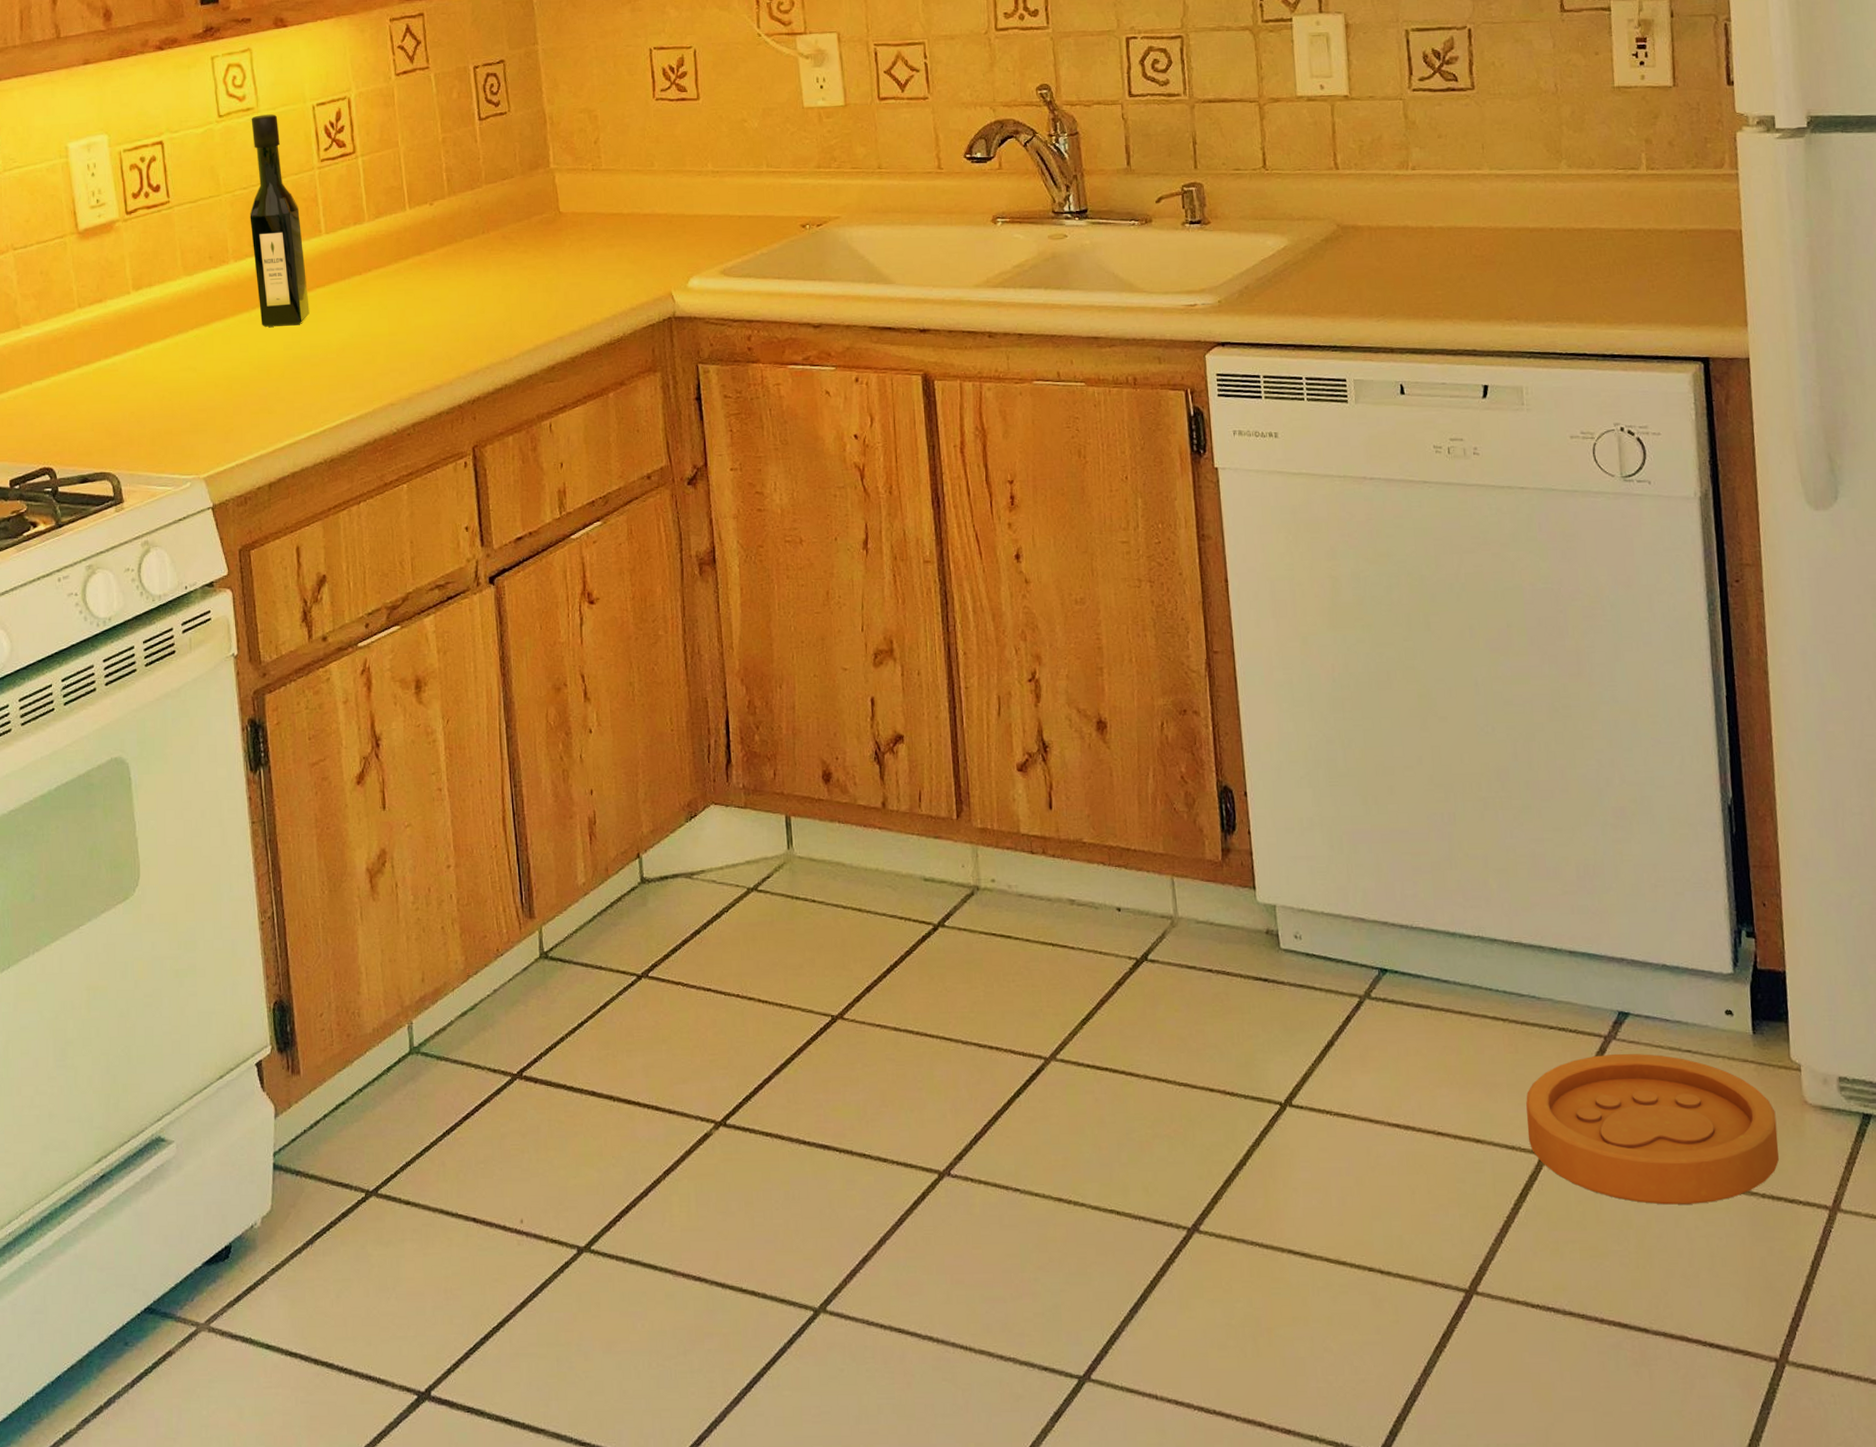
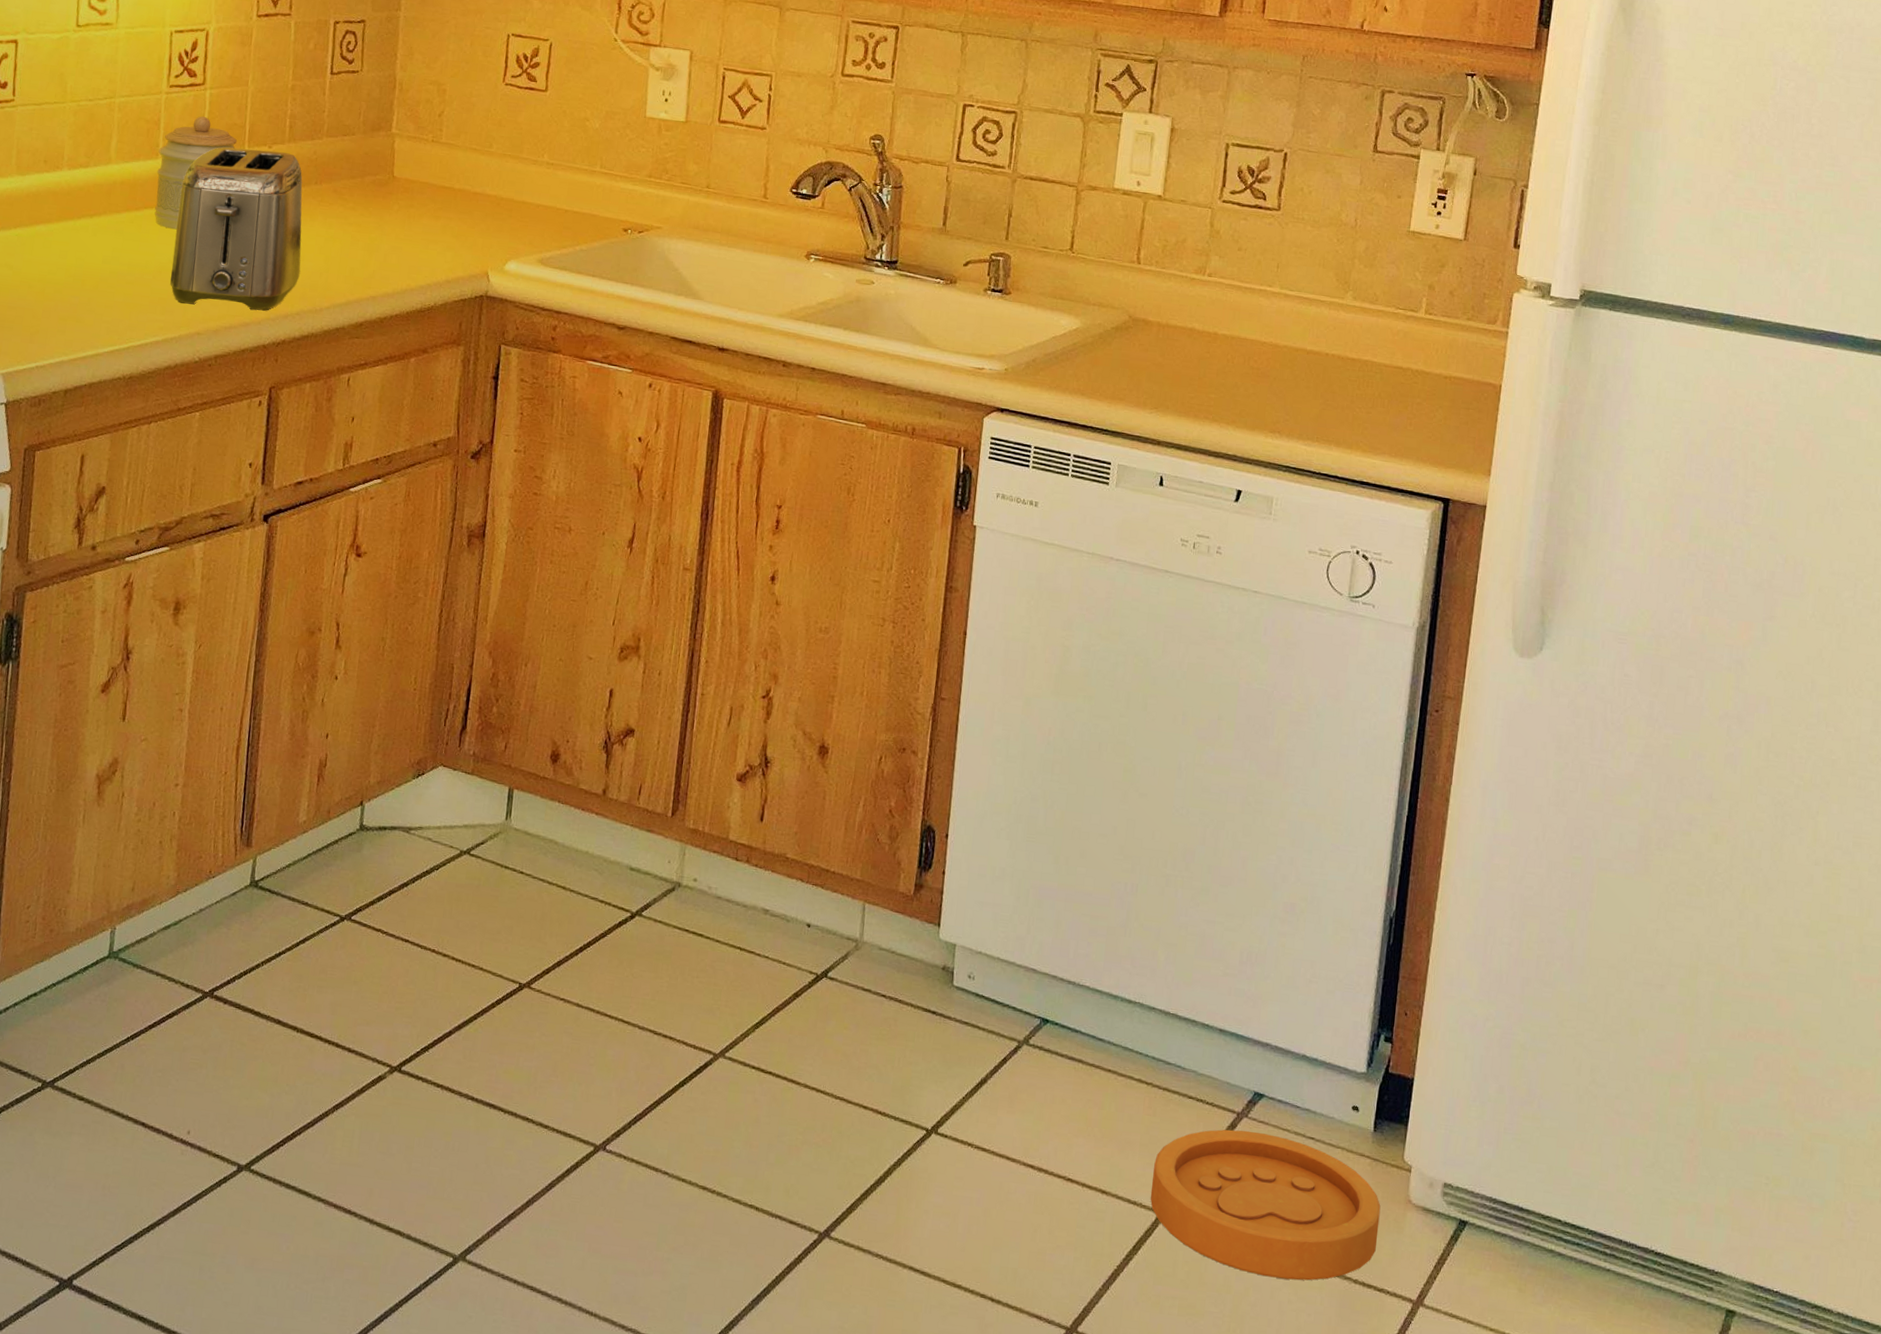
bottle: present [250,114,310,327] -> none [84,31,140,241]
jar: none [321,184,398,304] -> present [154,116,238,230]
toaster: none [350,207,483,377] -> present [170,147,303,311]

